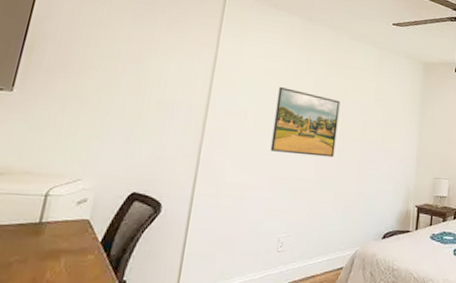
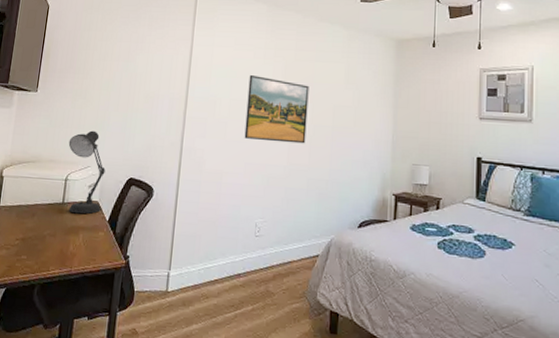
desk lamp: none [47,138,101,235] -> present [68,130,105,214]

